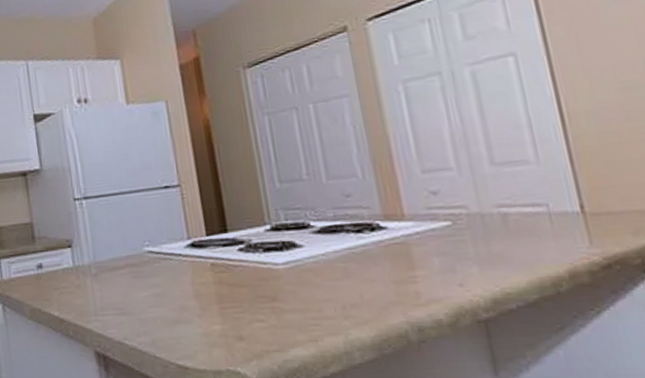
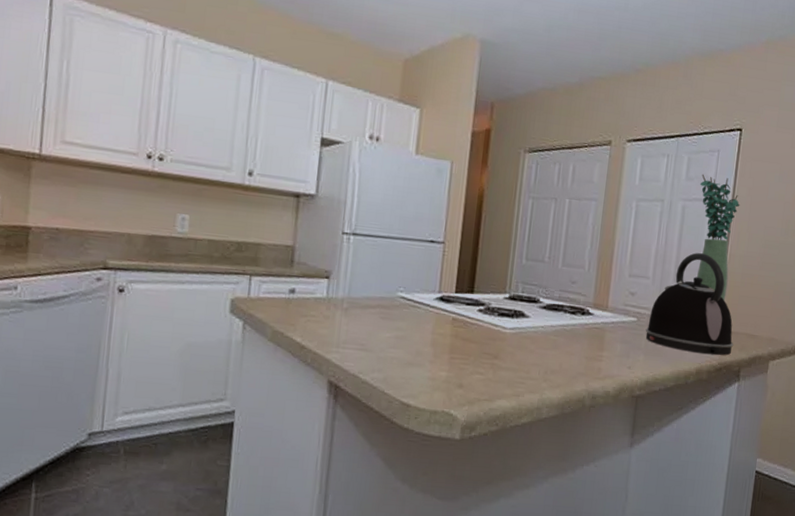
kettle: none [468,121,621,252] -> present [645,253,734,356]
vase: none [486,21,583,175] -> present [697,173,740,301]

